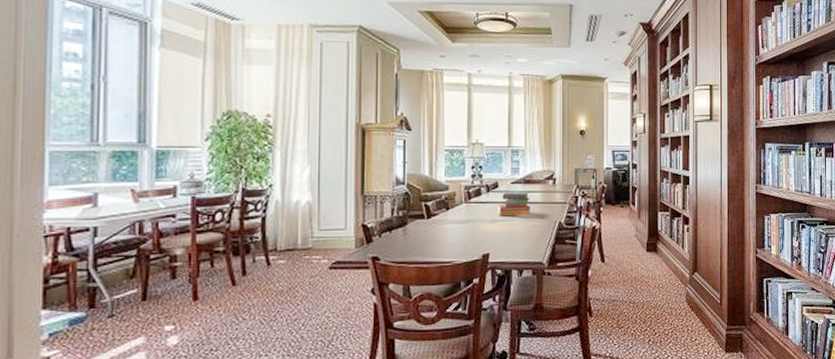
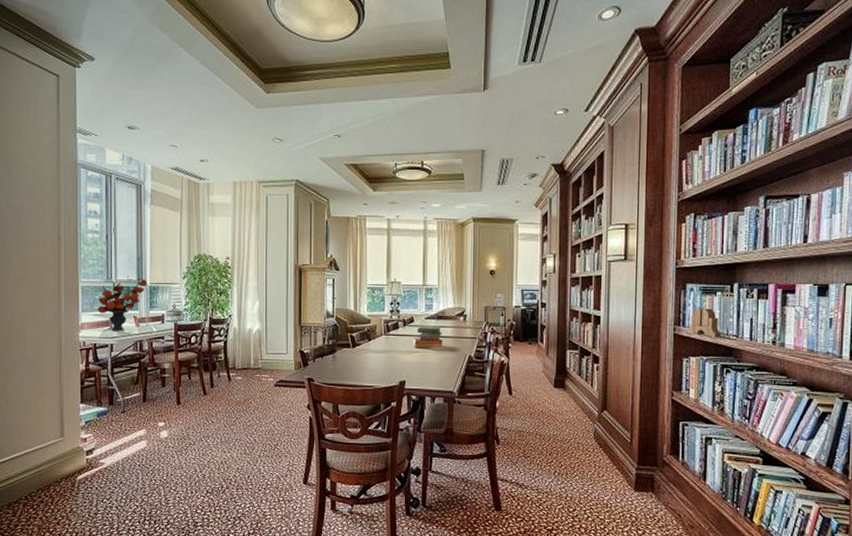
bouquet: none [74,137,153,210] -> present [97,275,147,332]
bookend: none [768,167,797,195] -> present [687,308,722,338]

